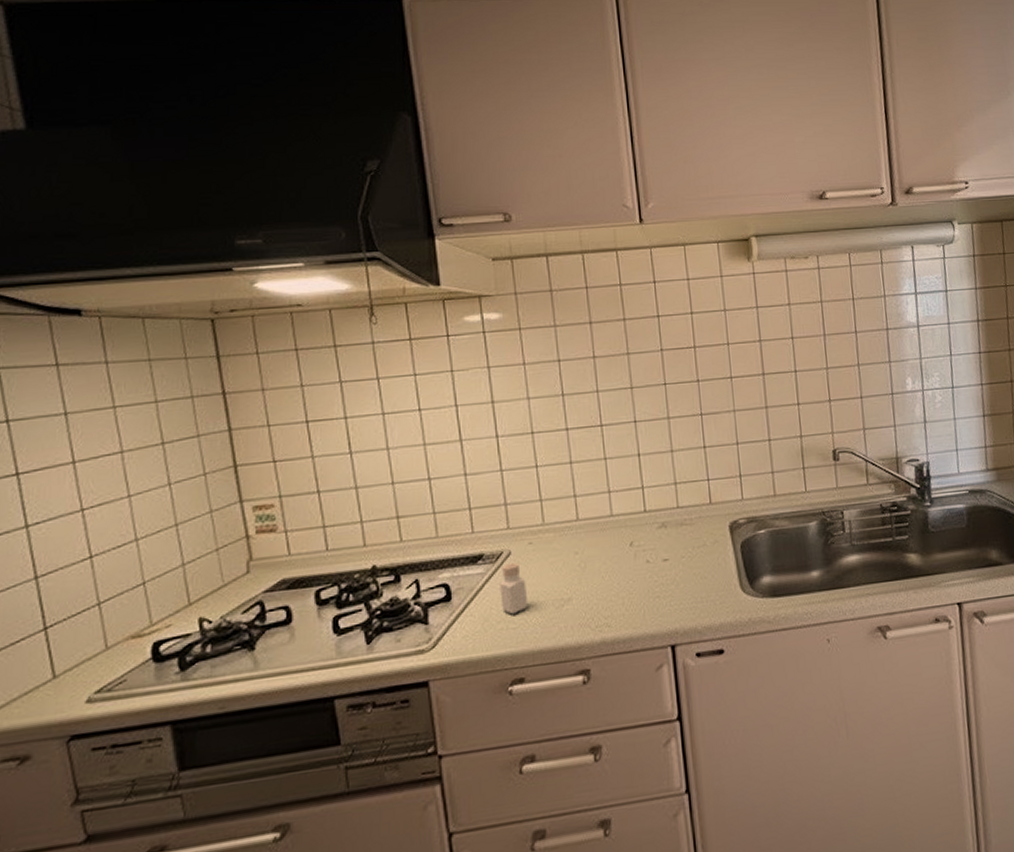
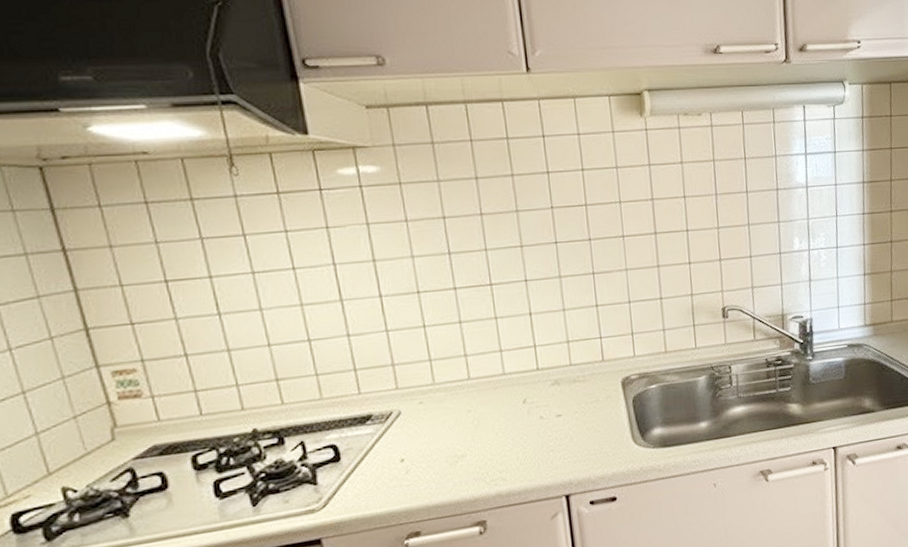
pepper shaker: present [500,563,529,615] -> none [391,422,422,472]

